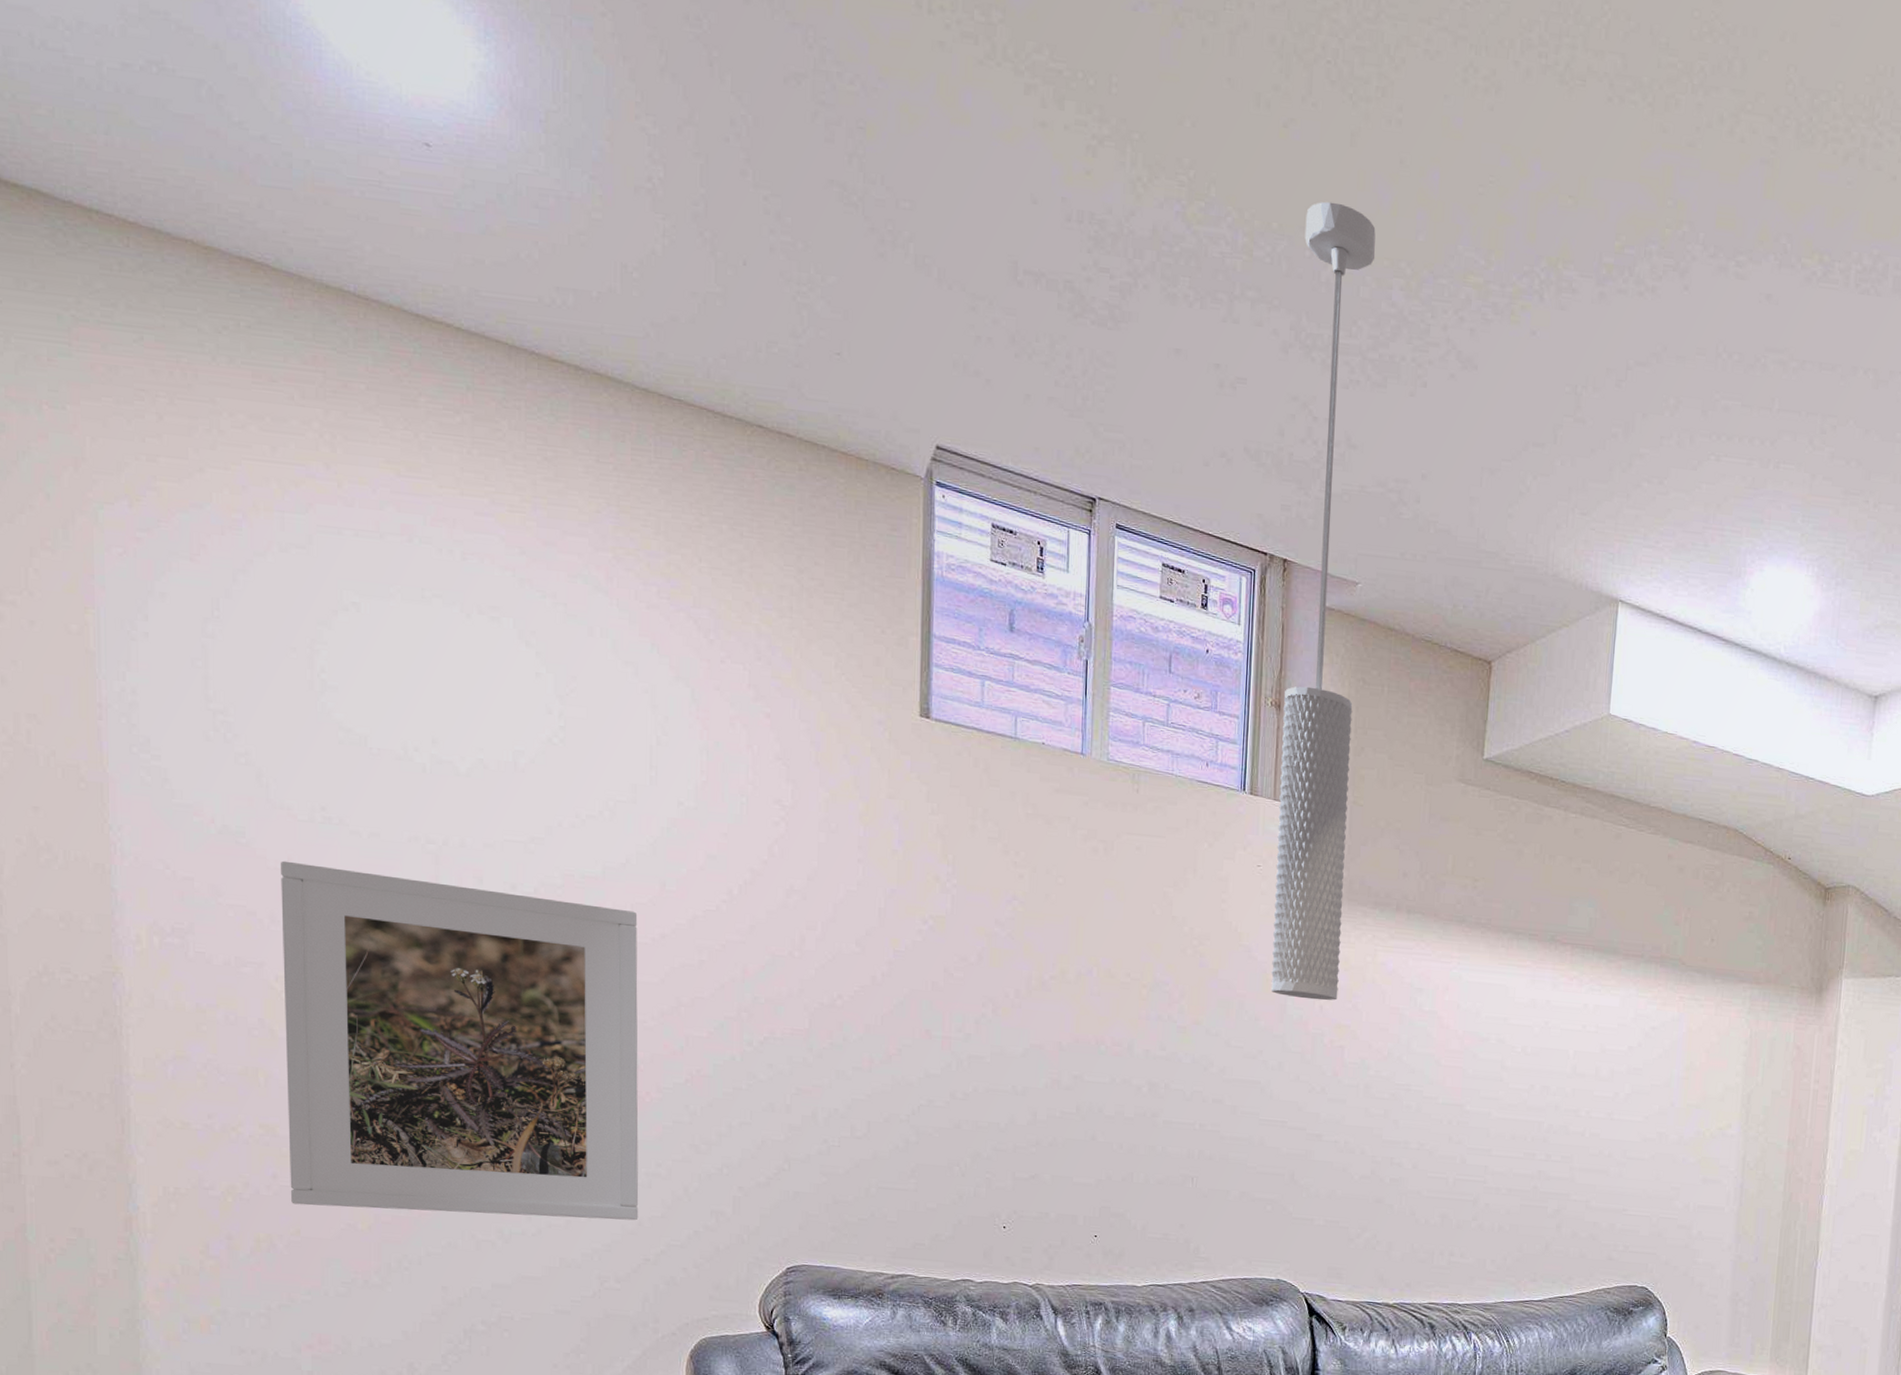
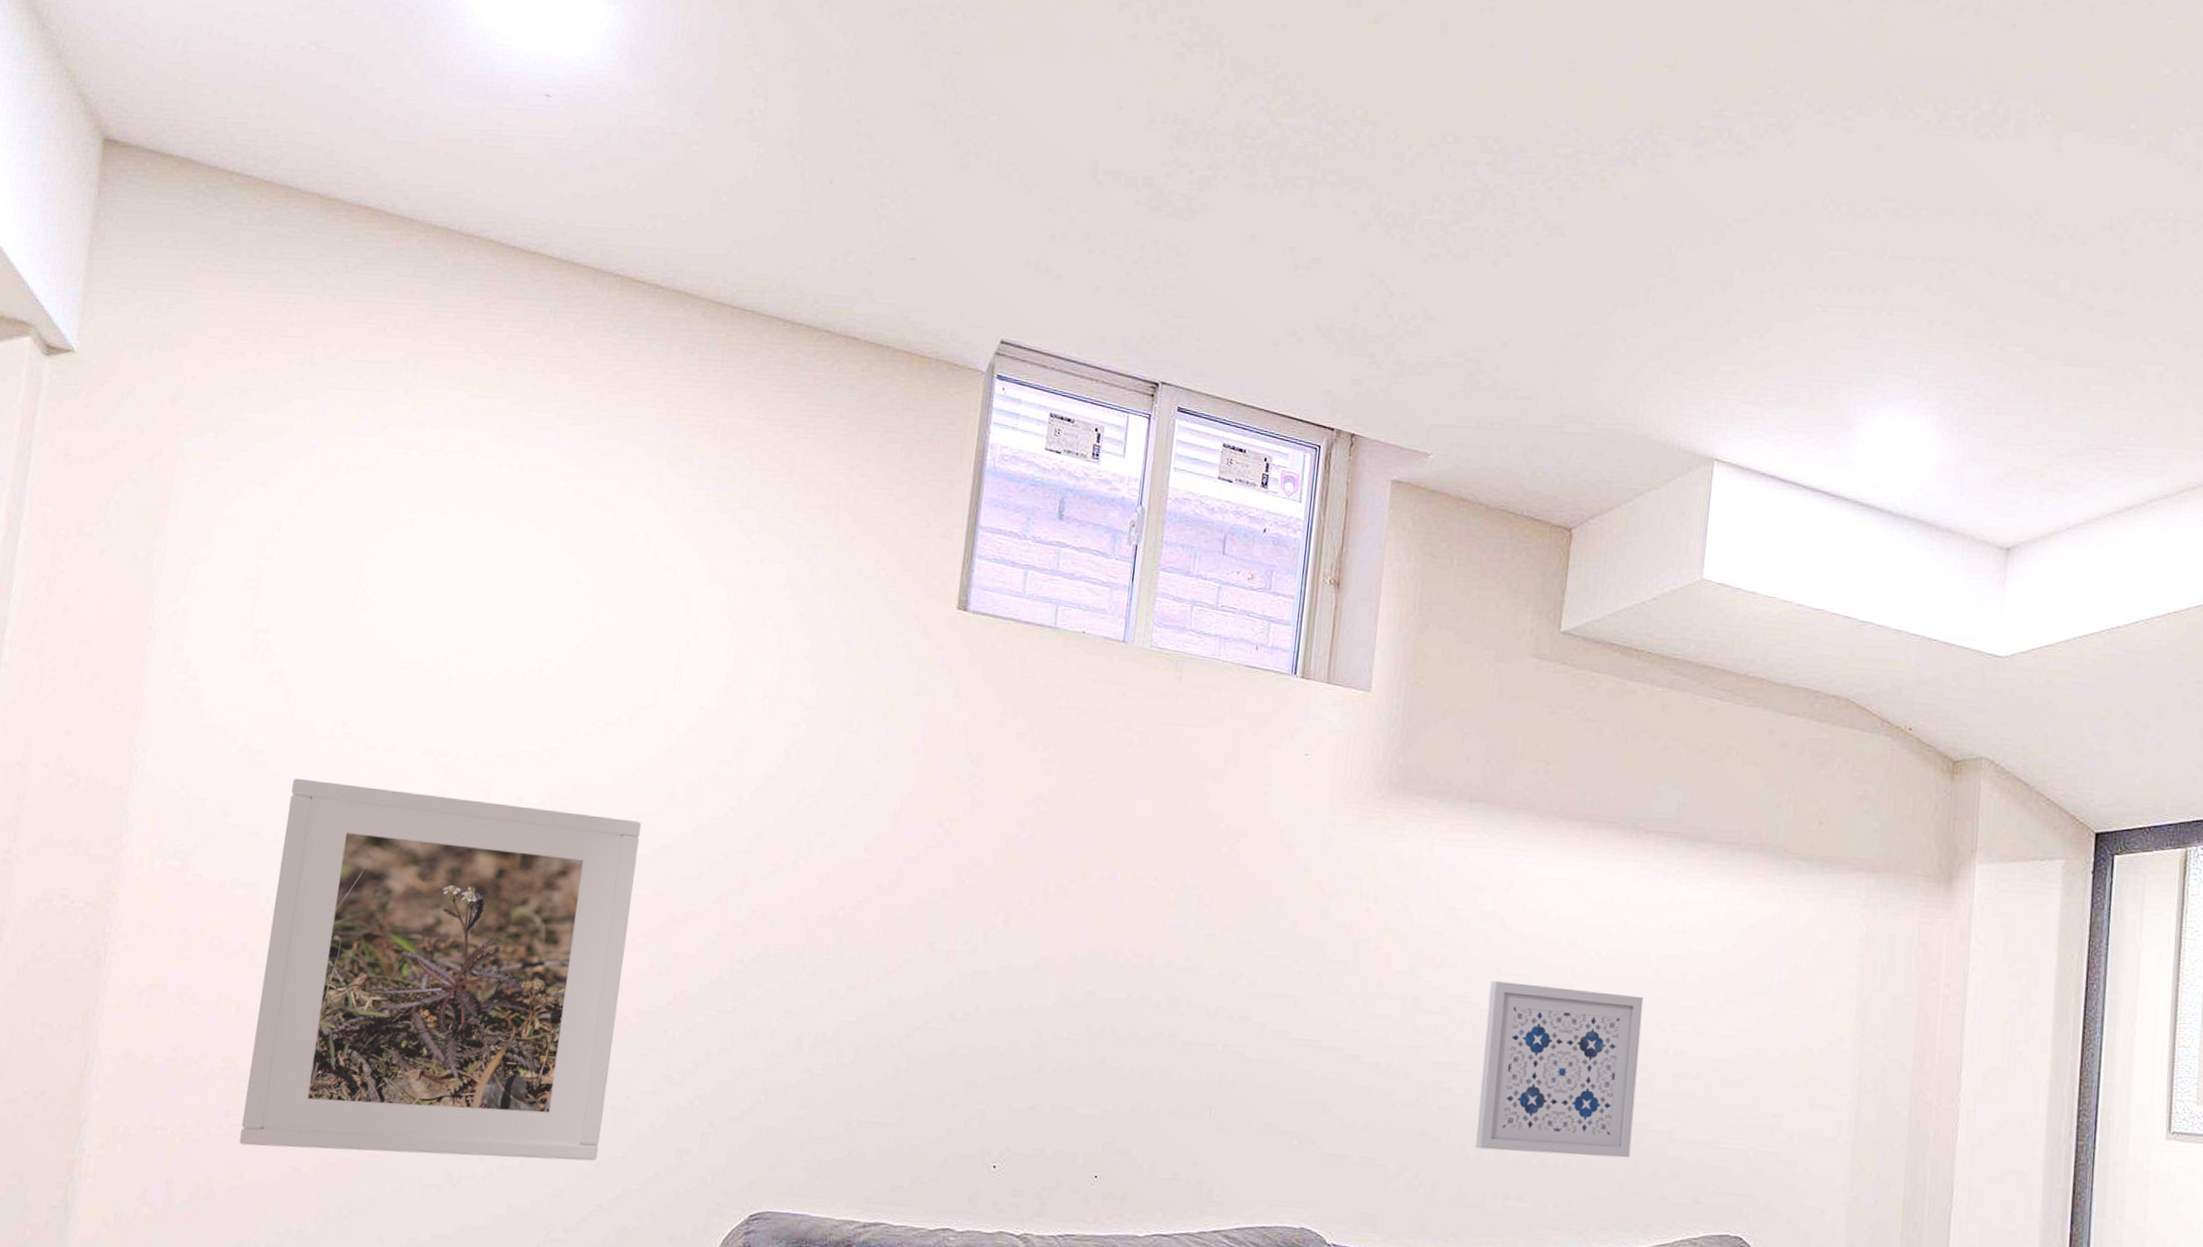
pendant light: present [1271,201,1376,1001] -> none [1312,87,1463,902]
wall art: none [1423,1072,1563,1223] -> present [1475,981,1644,1158]

